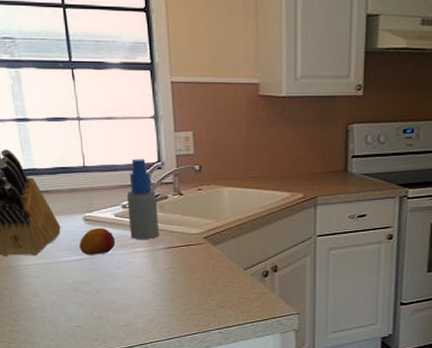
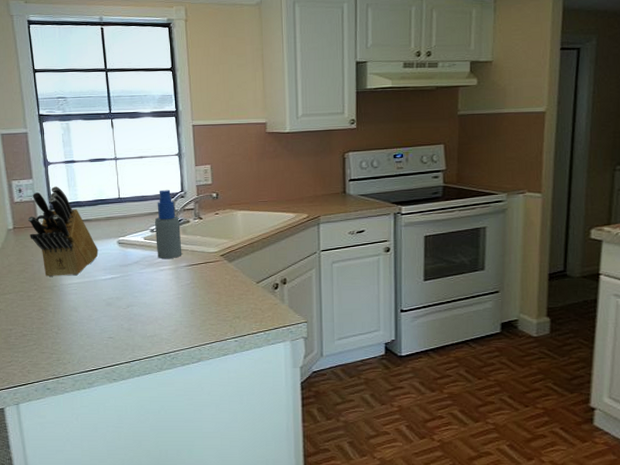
fruit: present [80,227,116,255] -> none [114,249,144,274]

